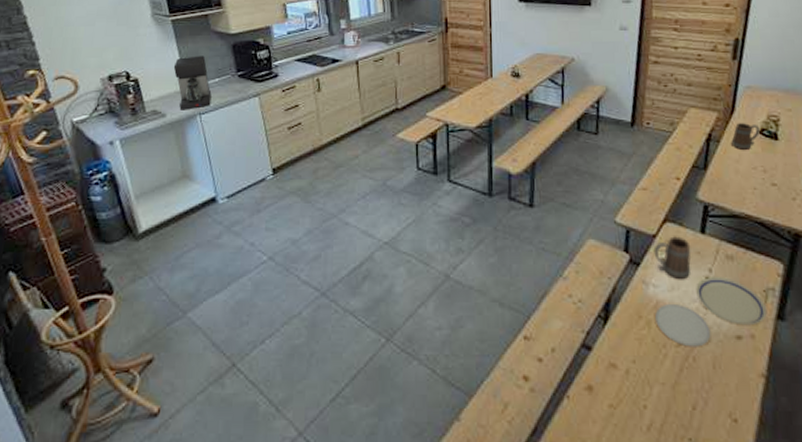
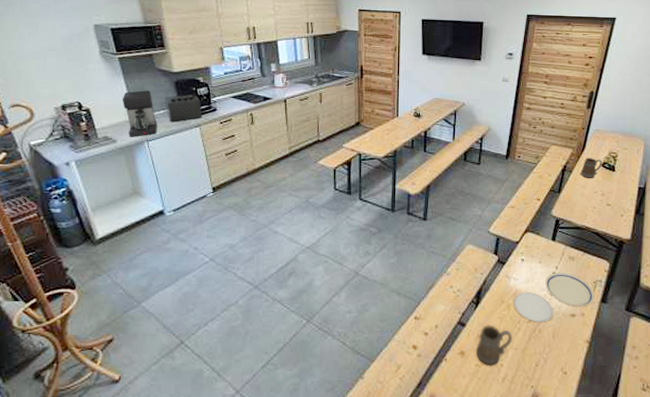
toaster: none [220,58,263,92] -> present [165,94,203,123]
beer mug: none [609,349,658,408] -> present [477,325,513,366]
beer mug: present [653,236,692,279] -> none [516,243,544,274]

